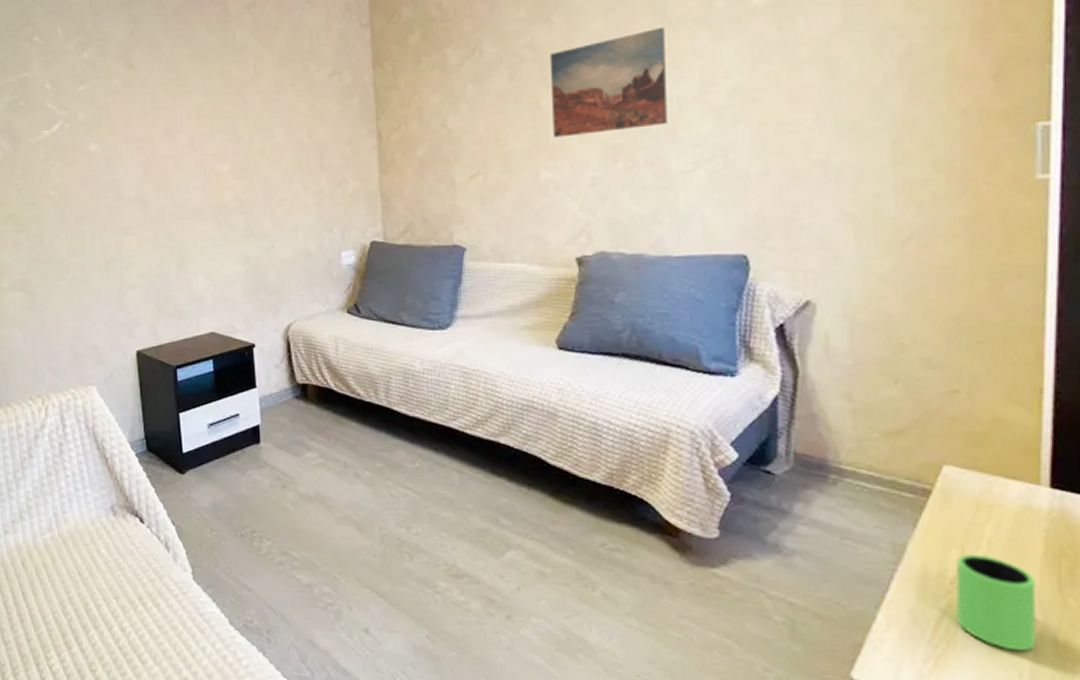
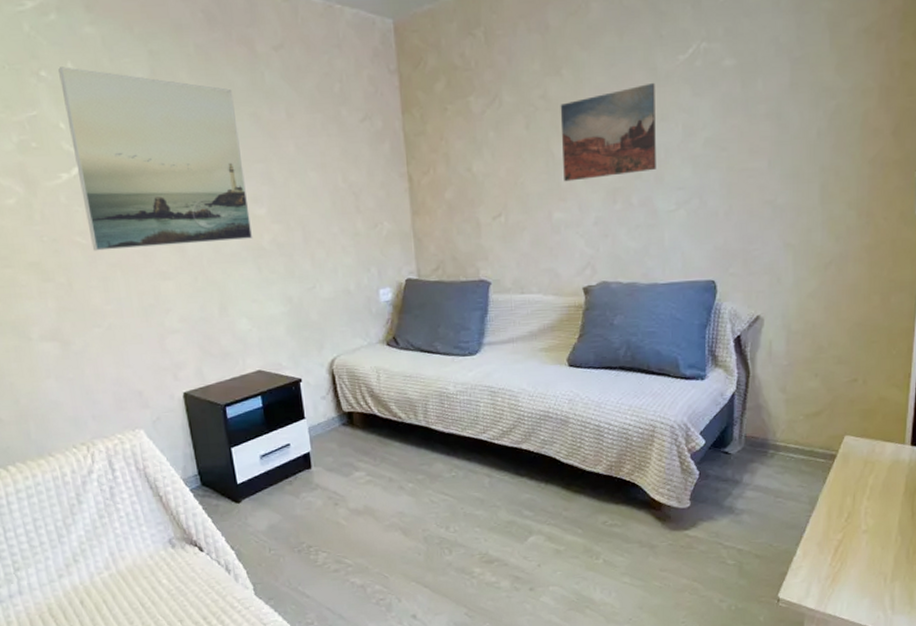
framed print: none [49,32,215,205] -> present [58,67,253,251]
mug: present [954,554,1038,652] -> none [848,498,899,563]

